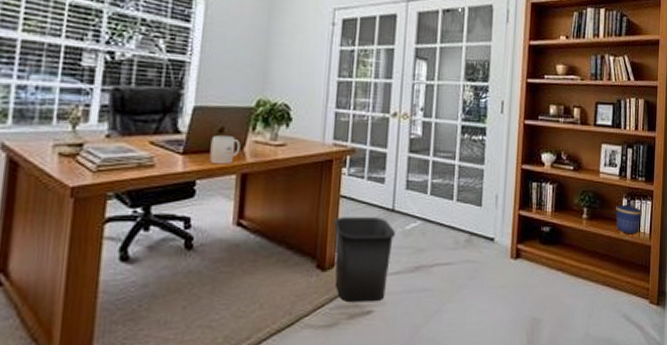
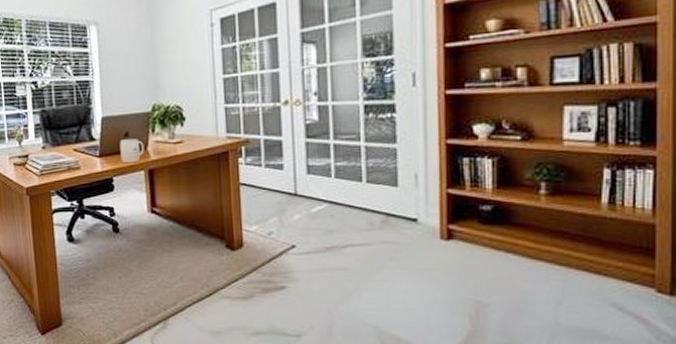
waste bin: present [333,217,396,303] -> none [236,202,302,279]
decorative jar: present [616,202,642,235] -> none [592,172,637,211]

